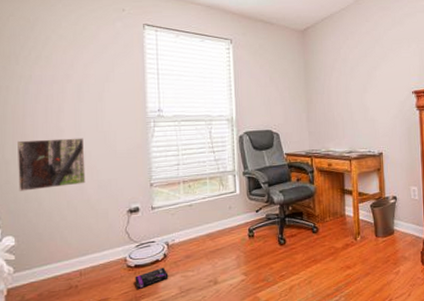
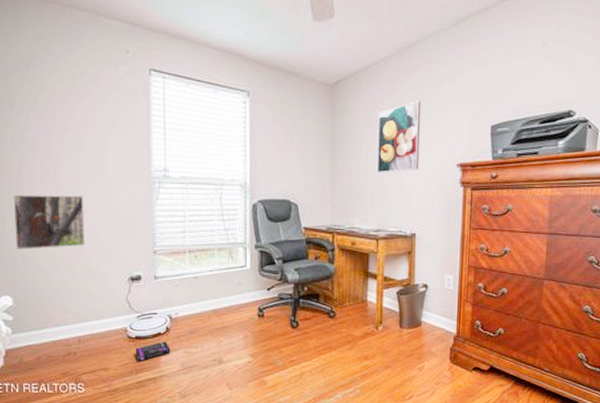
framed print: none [343,41,381,103] -> present [377,101,422,173]

